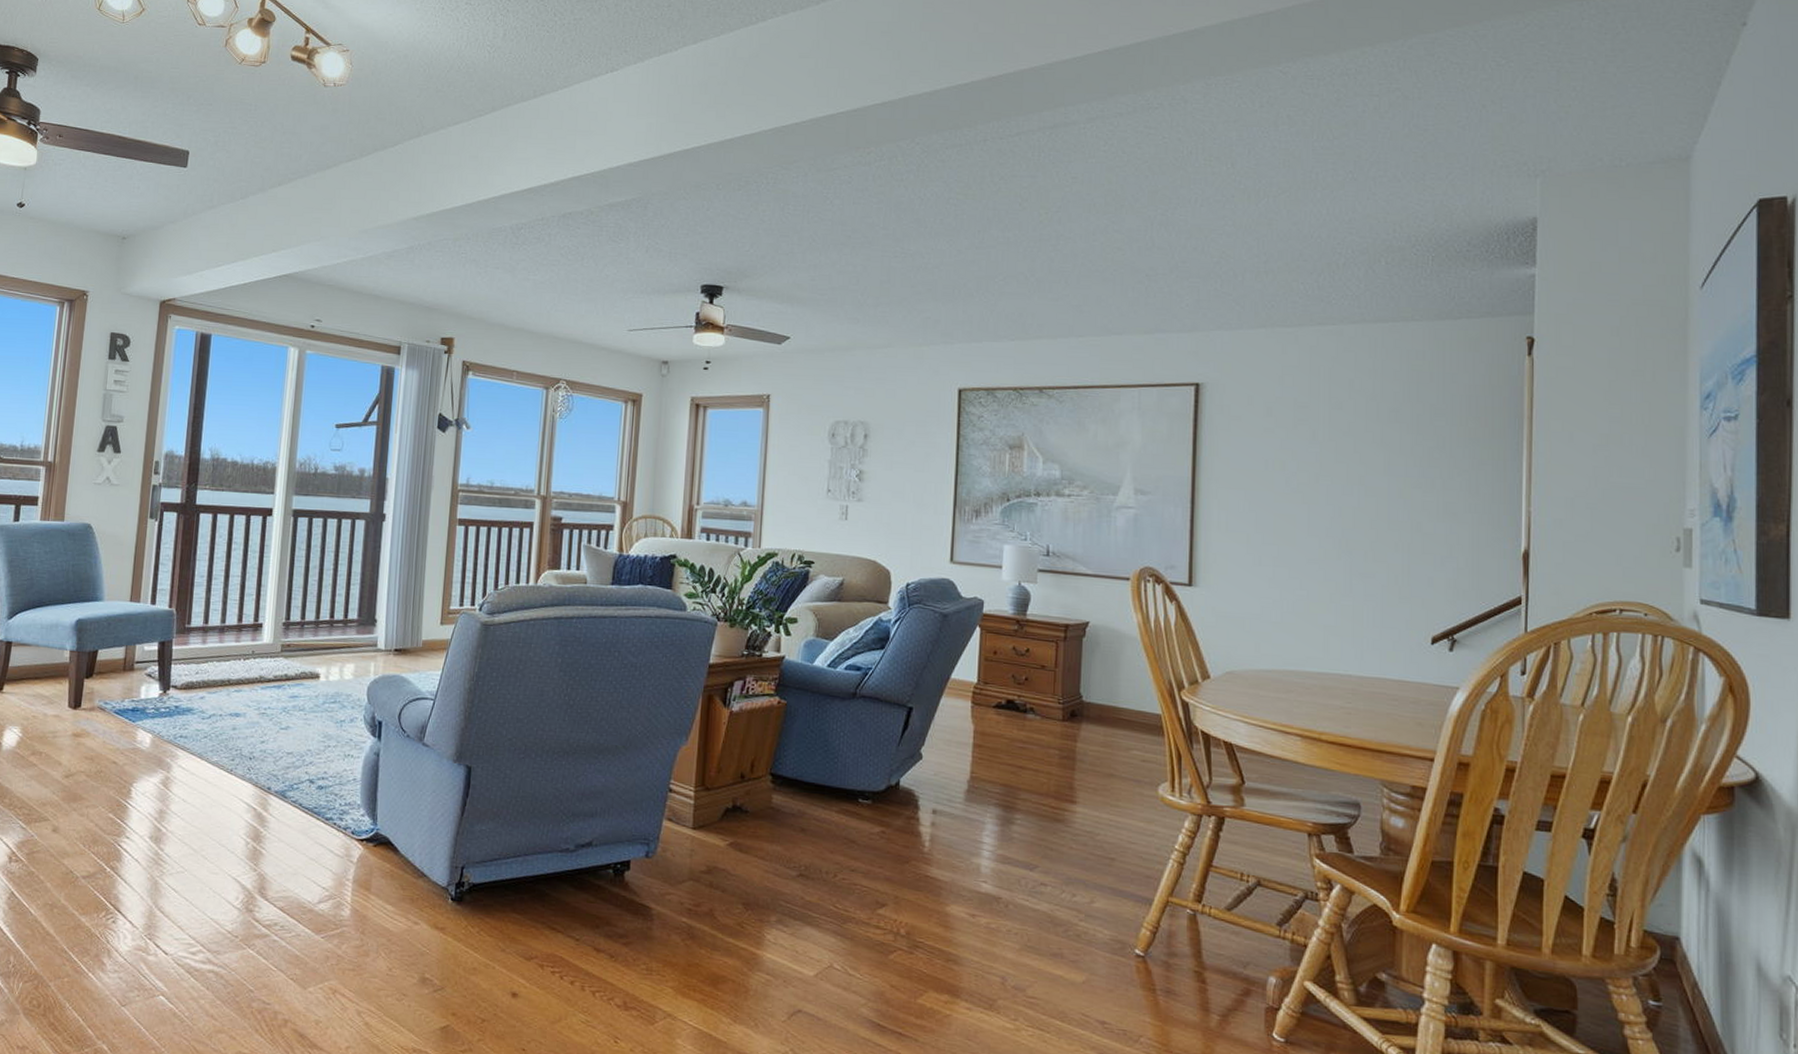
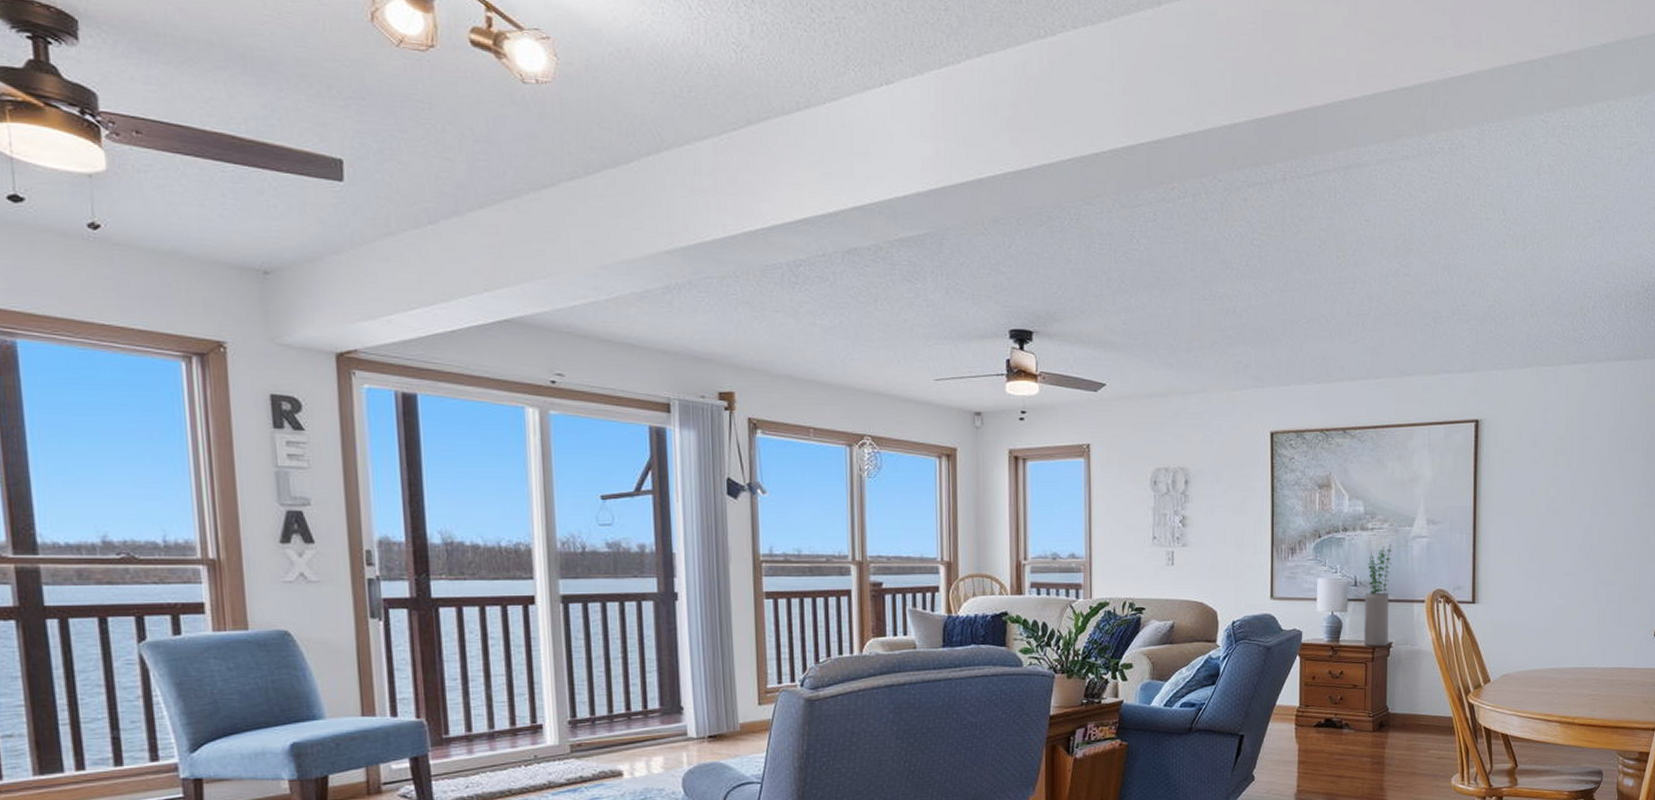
vase: none [1055,513,1092,628] -> present [1364,544,1392,648]

